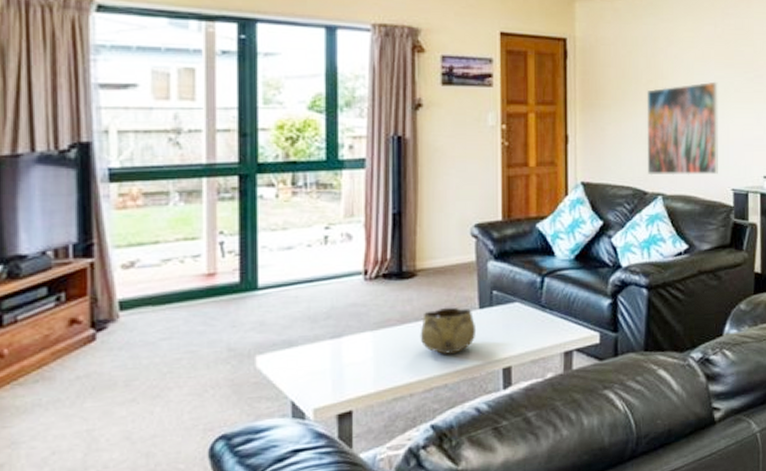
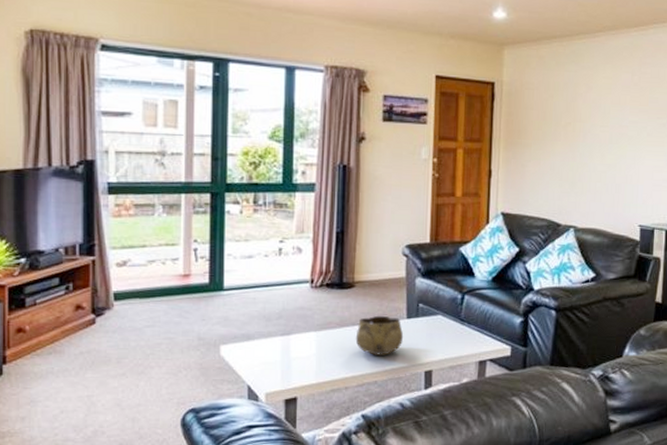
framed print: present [647,81,718,176] -> none [561,125,632,211]

